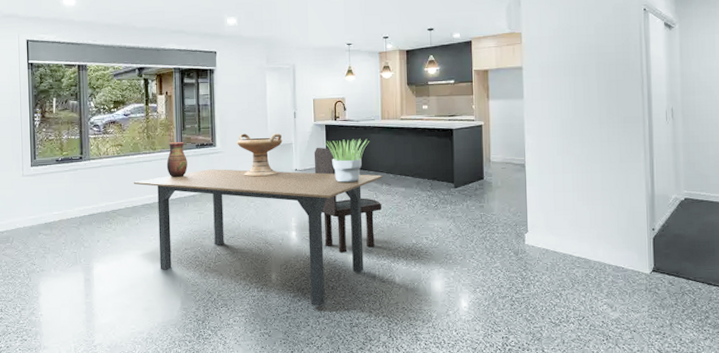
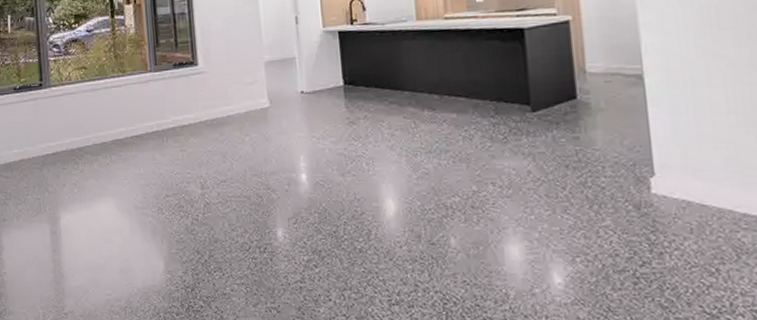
dining table: present [134,169,383,306] -> none [102,93,423,275]
vase: present [166,142,188,178] -> none [138,61,164,107]
decorative bowl: present [237,132,283,177] -> none [223,44,283,103]
dining chair: present [314,147,382,253] -> none [324,61,425,203]
potted plant: present [325,139,369,182] -> none [339,48,401,108]

